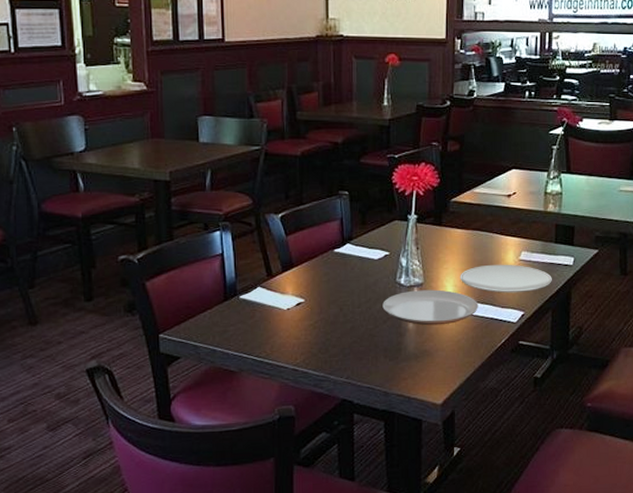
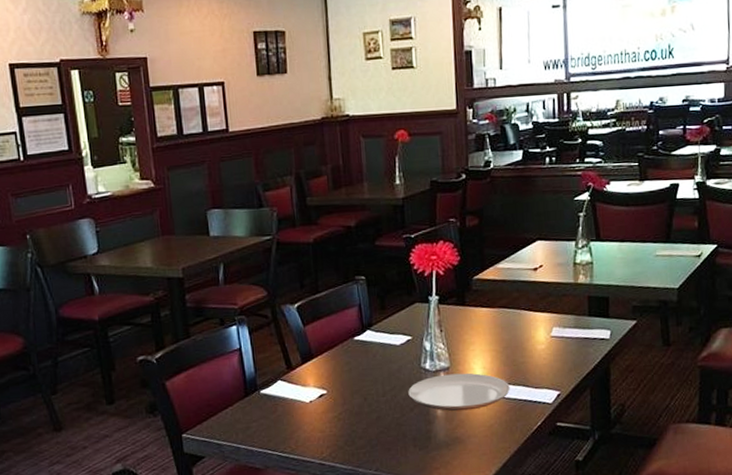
plate: present [460,264,552,294] -> none [488,341,588,373]

